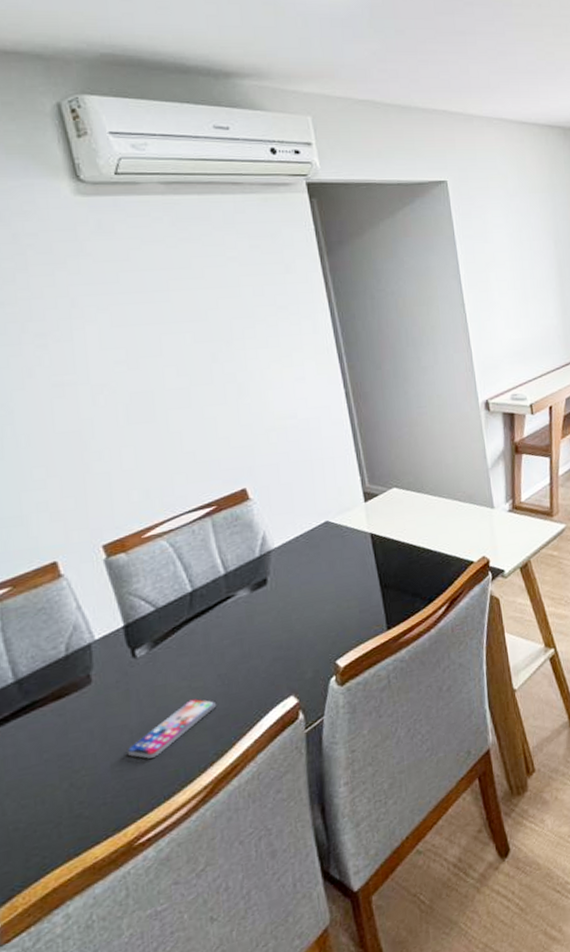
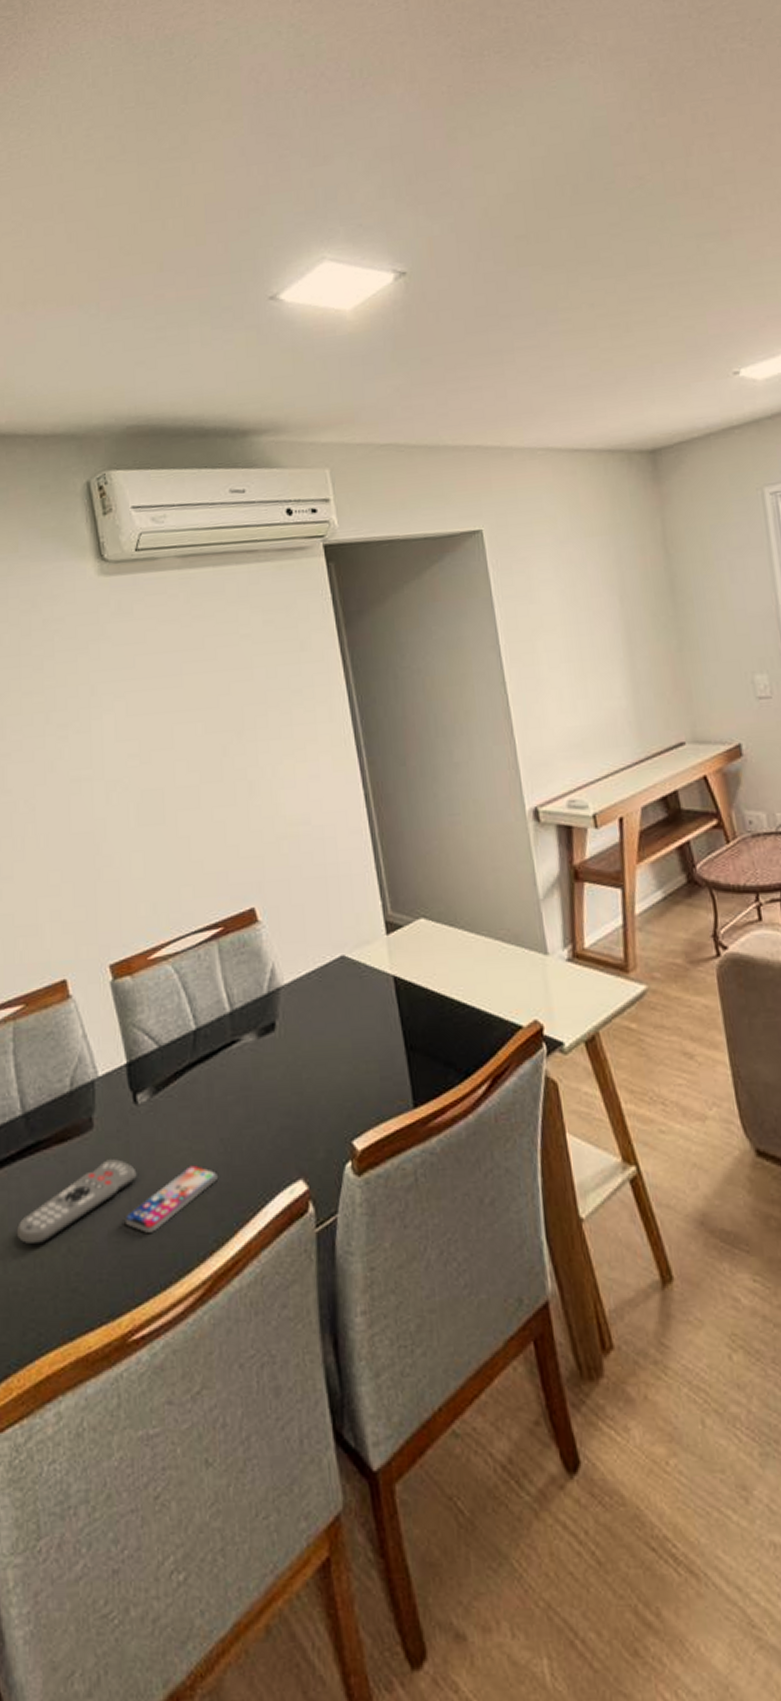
remote control: none [13,704,138,788] -> present [16,1159,137,1245]

